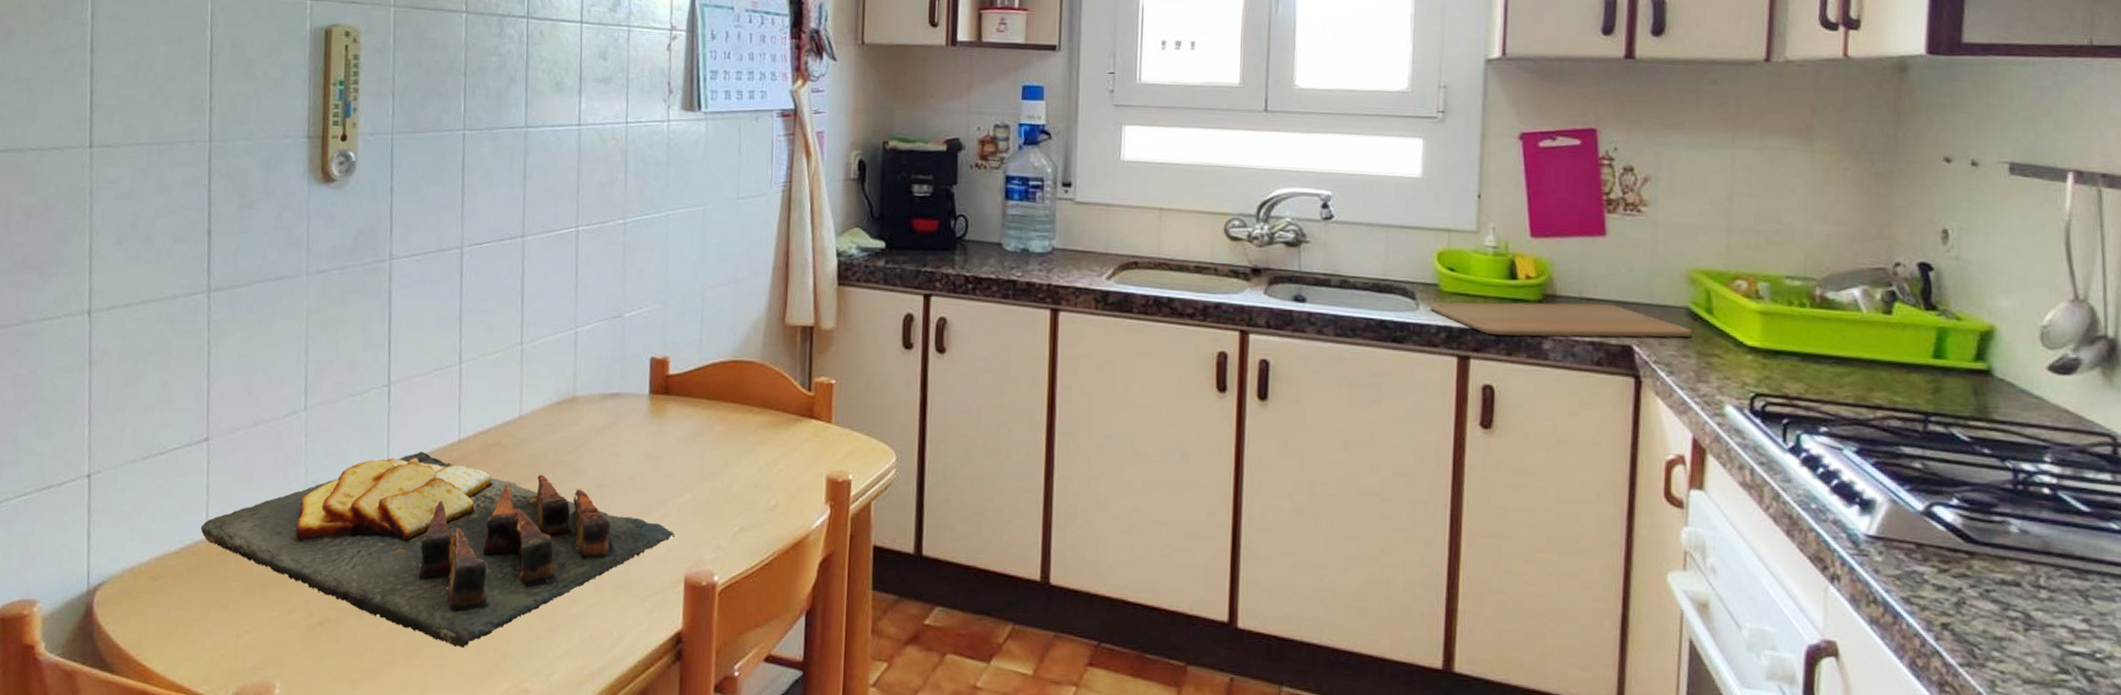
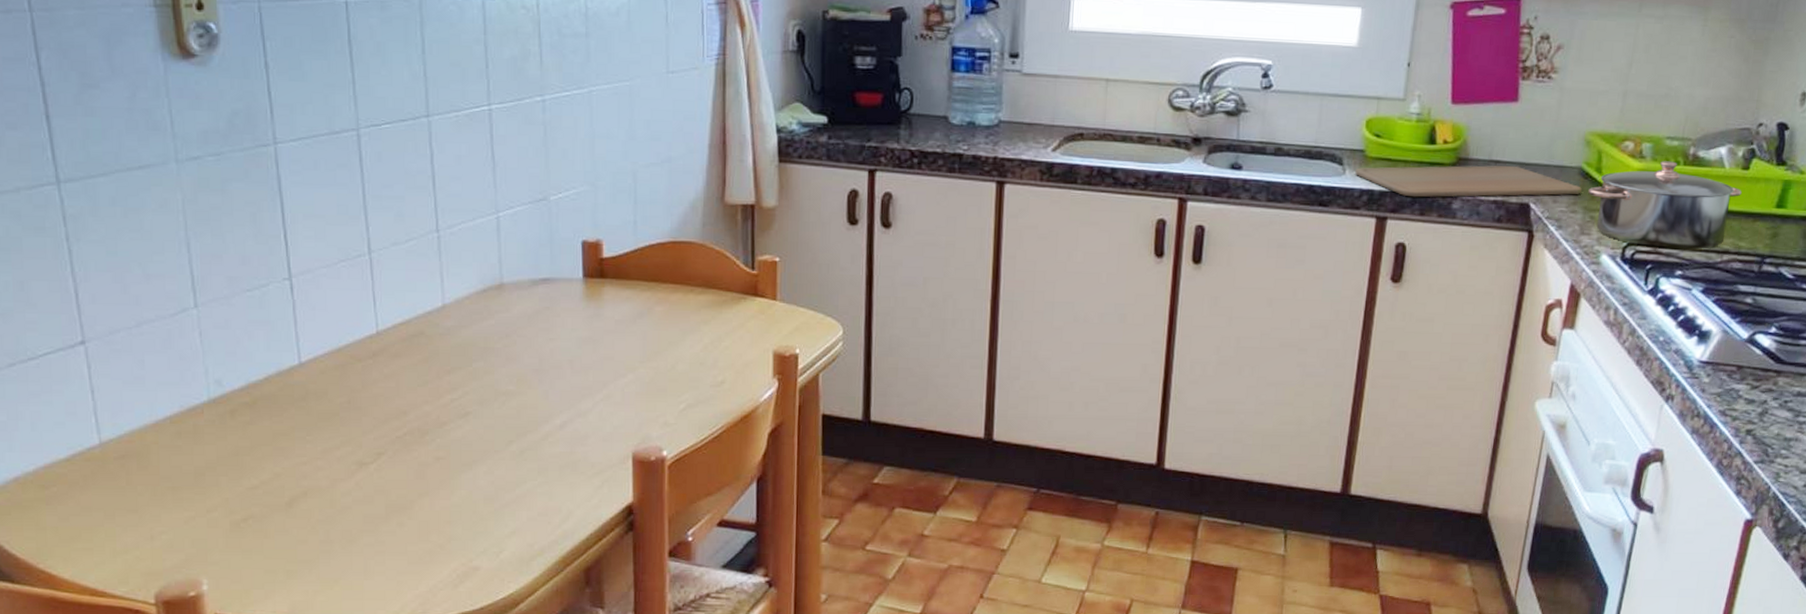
food platter: present [200,451,675,649] -> none [91,344,620,534]
cooking pot: none [1699,302,1887,404] -> present [1587,161,1742,250]

